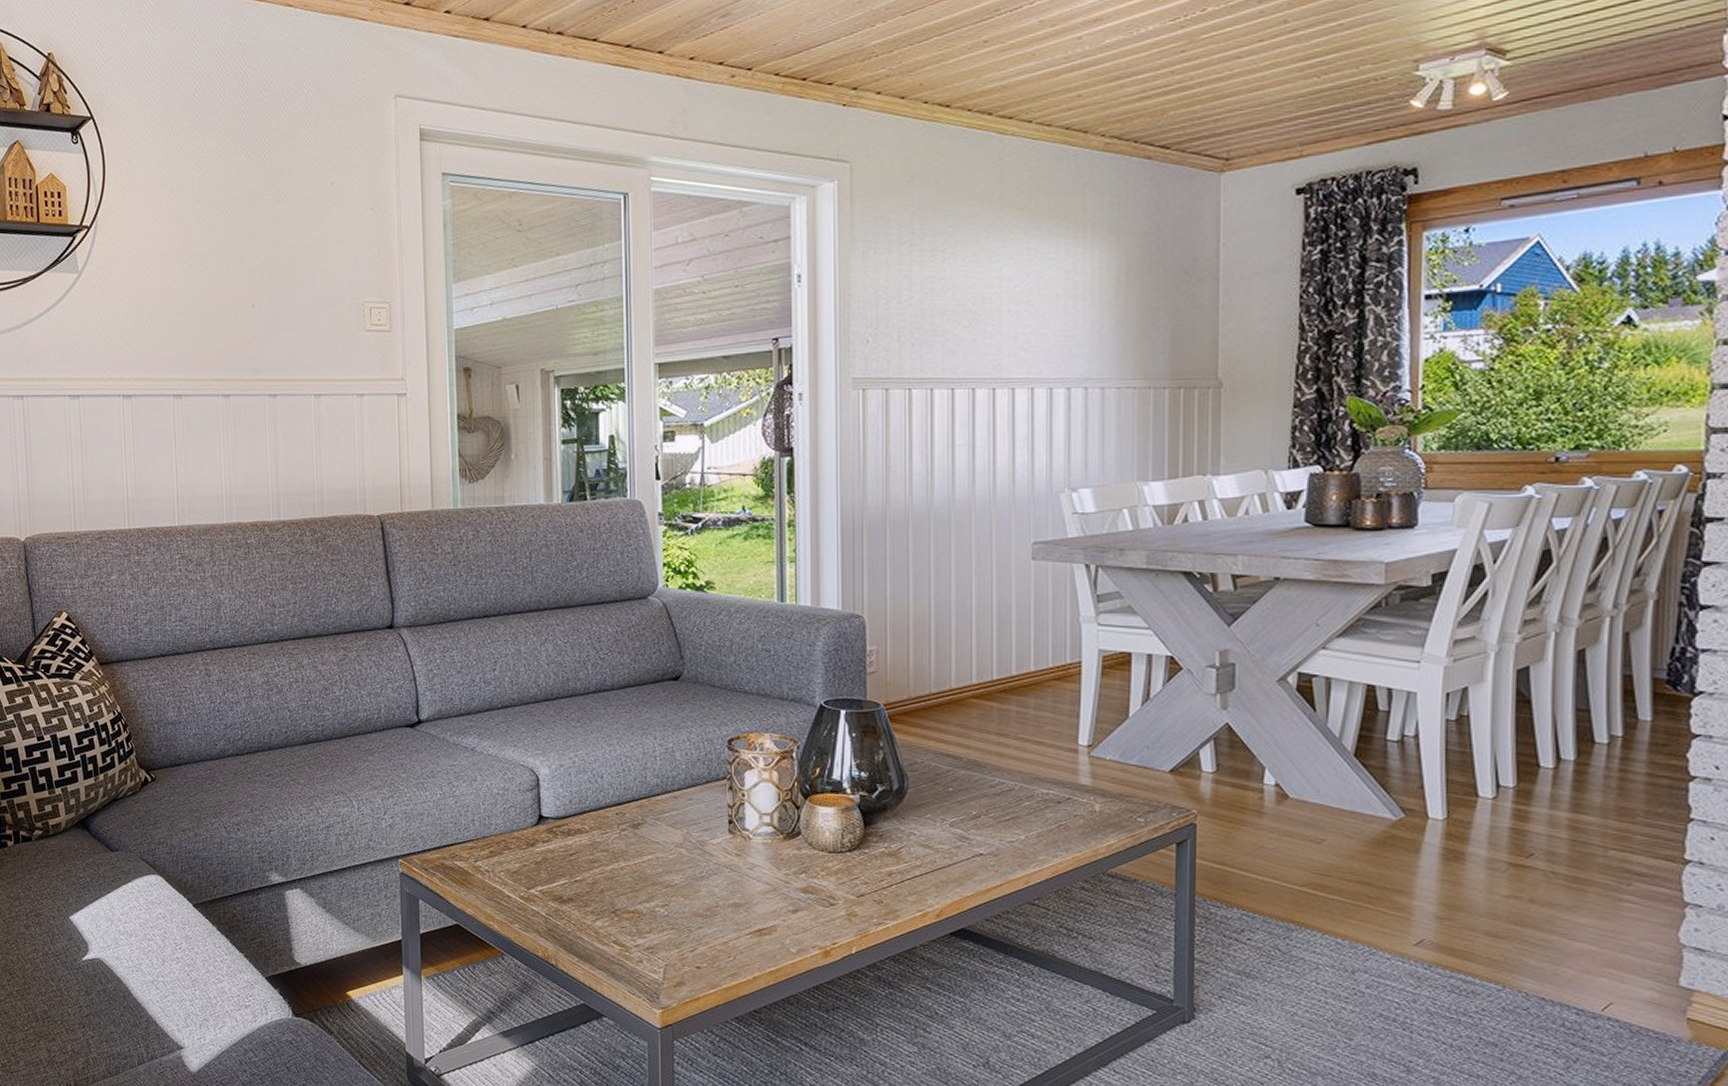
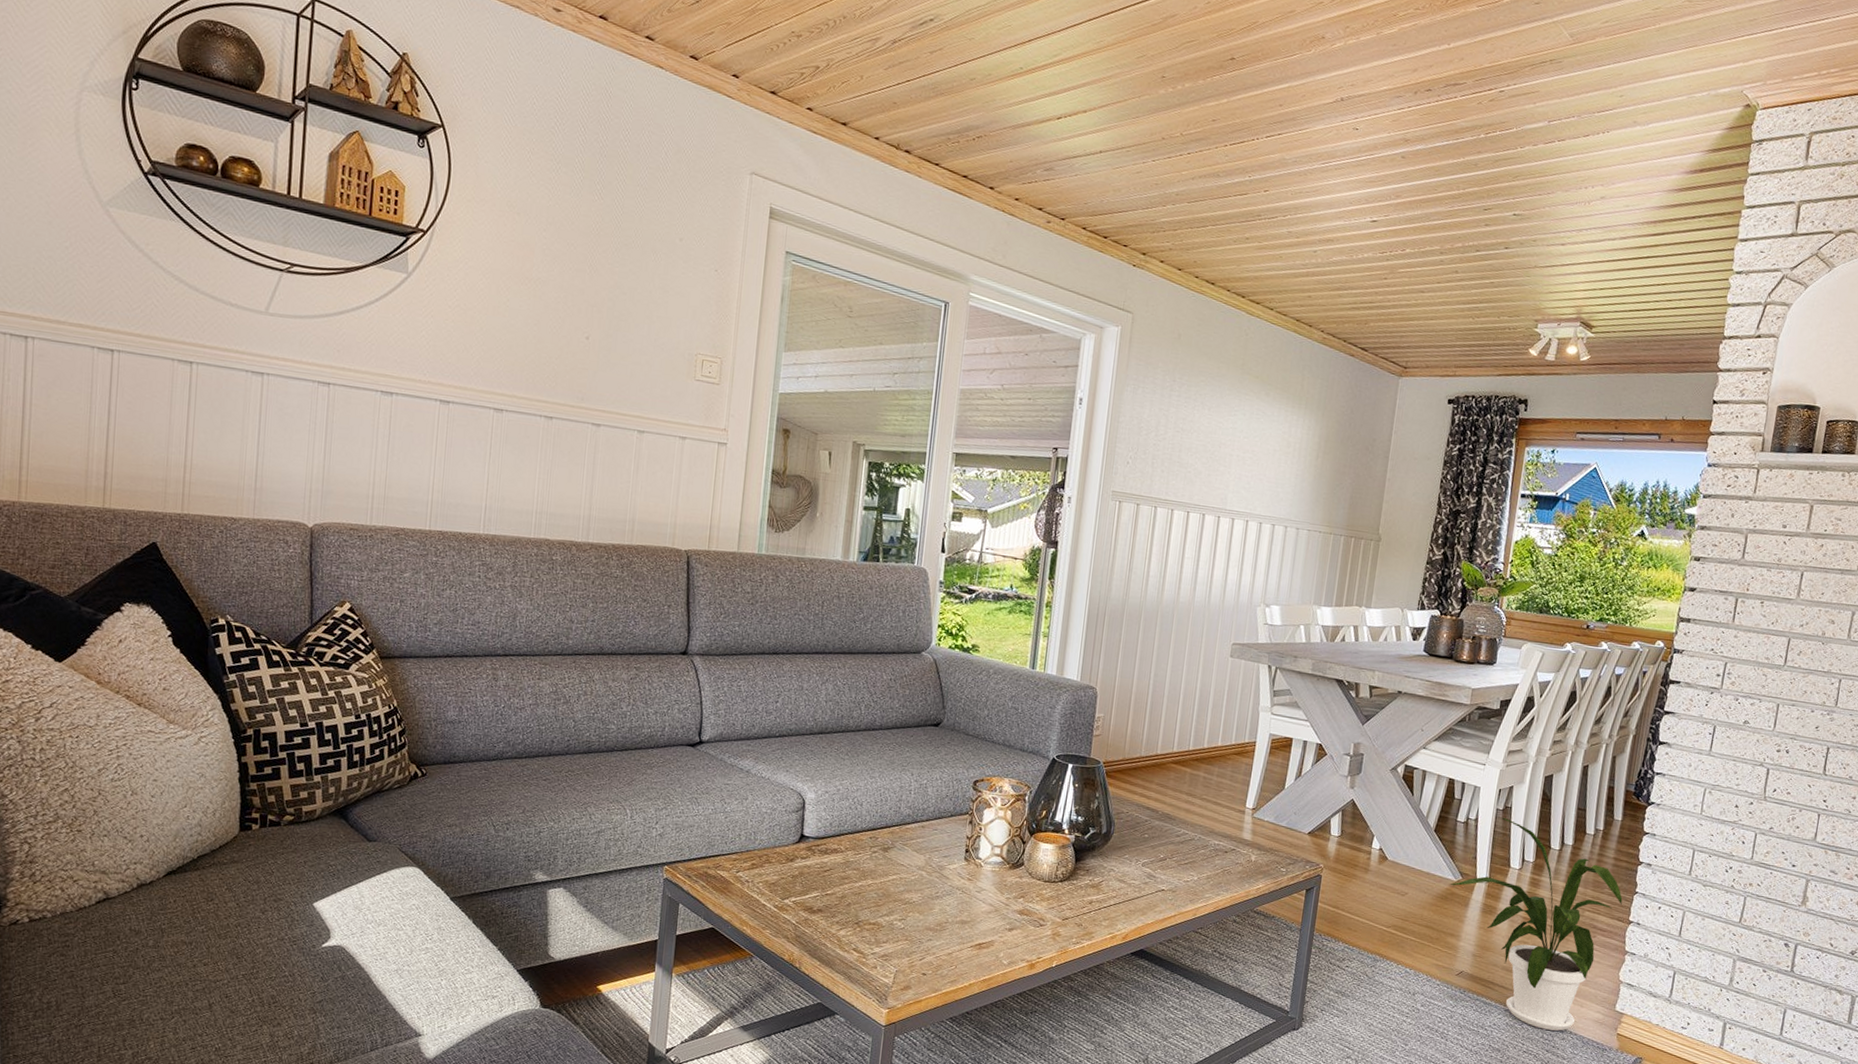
house plant: none [1387,730,1669,1017] -> present [1450,817,1623,1031]

